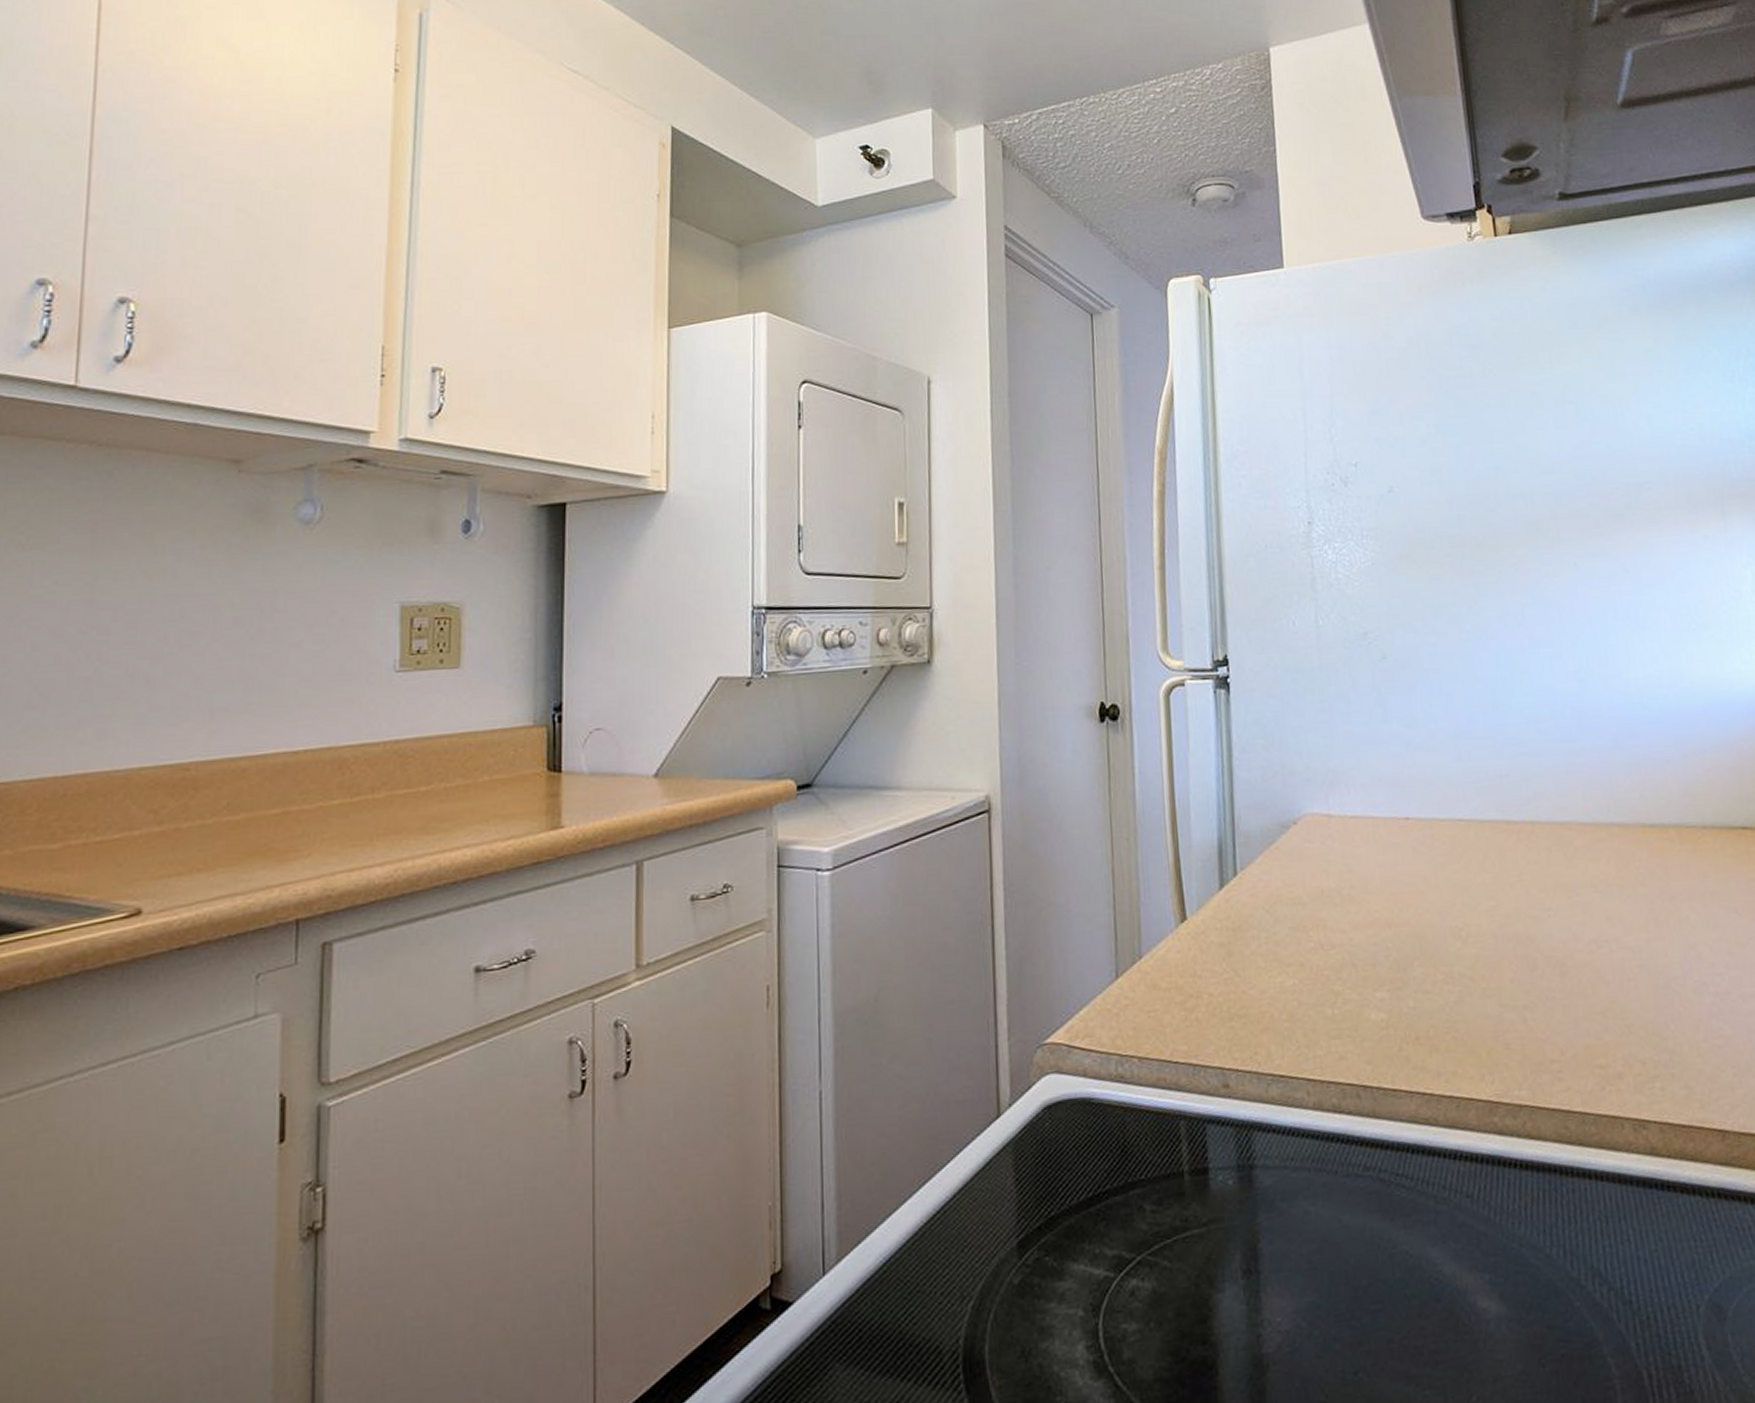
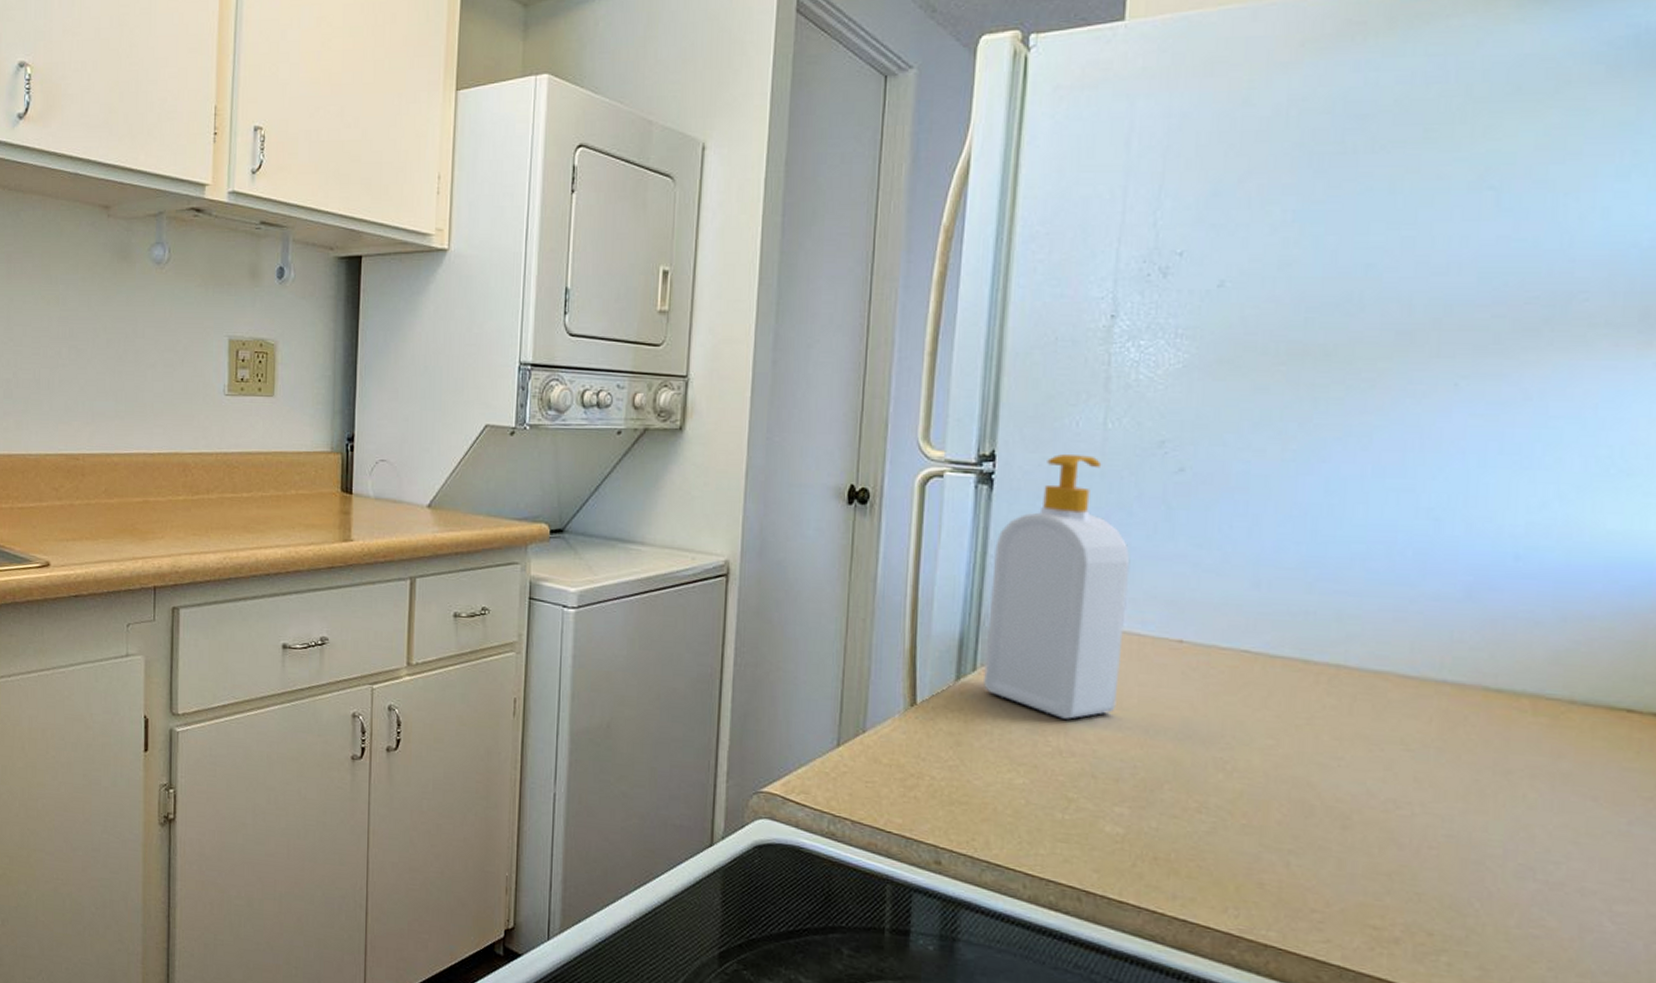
soap bottle: none [1239,652,1363,912] -> present [984,454,1131,719]

